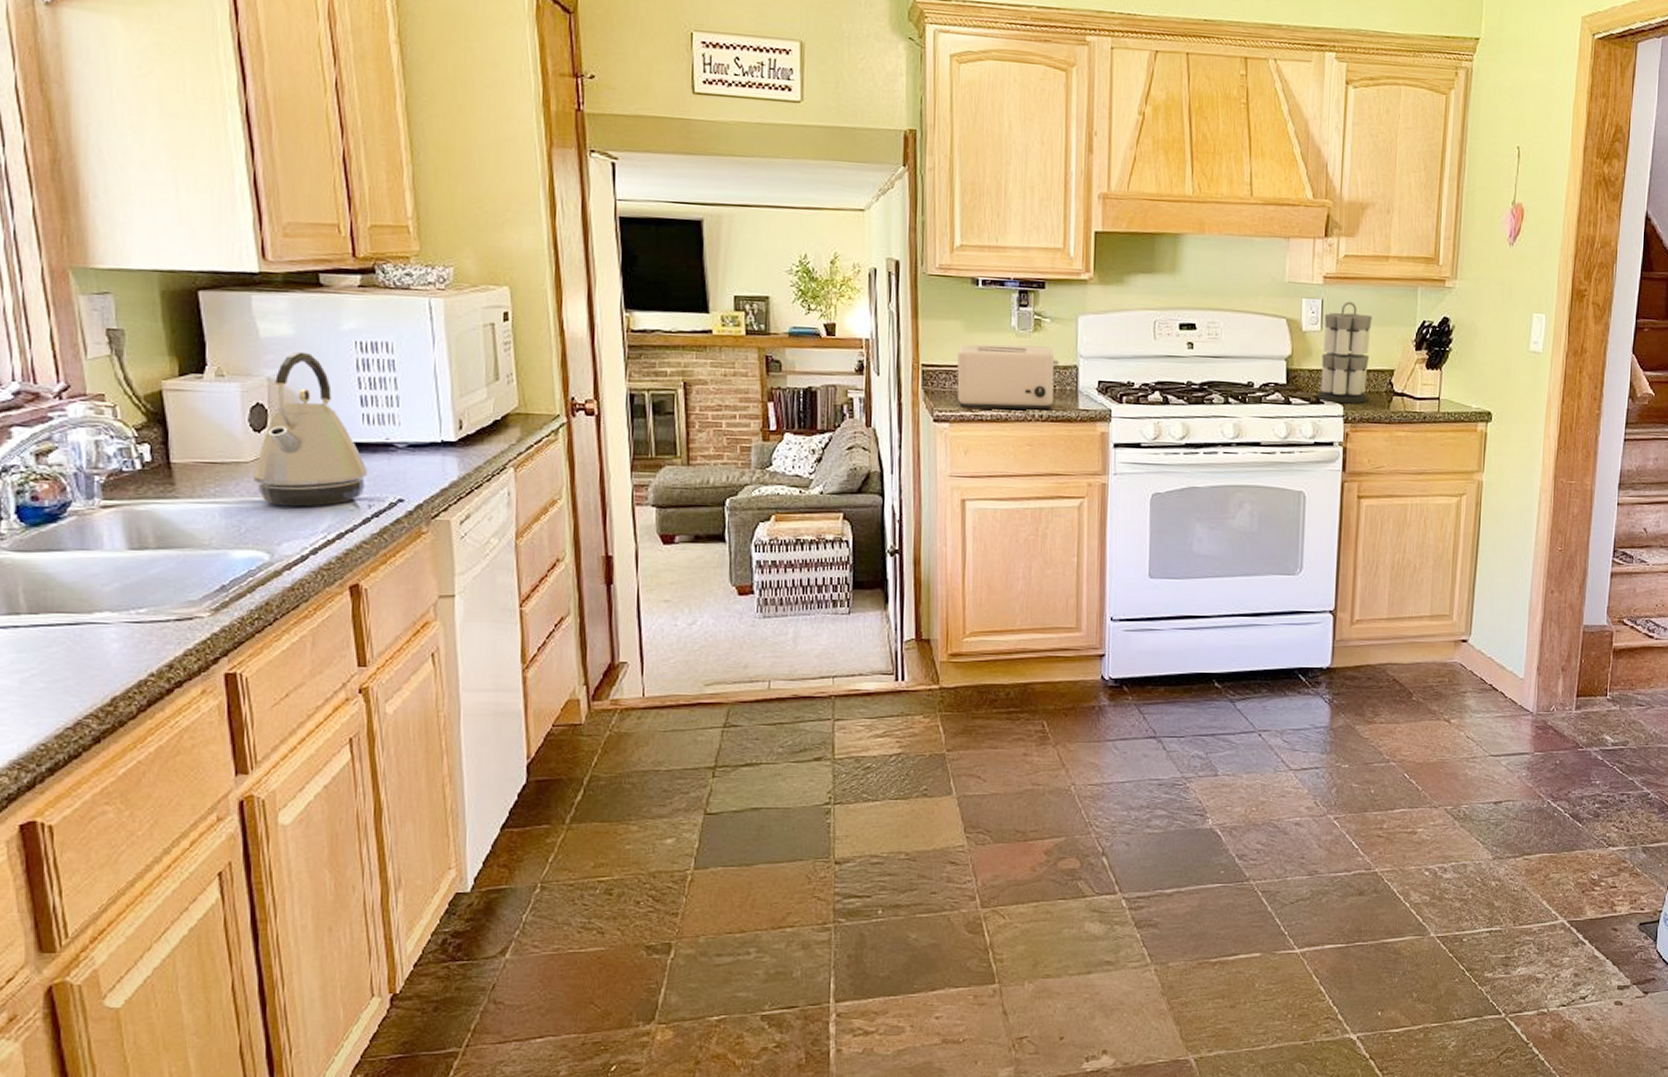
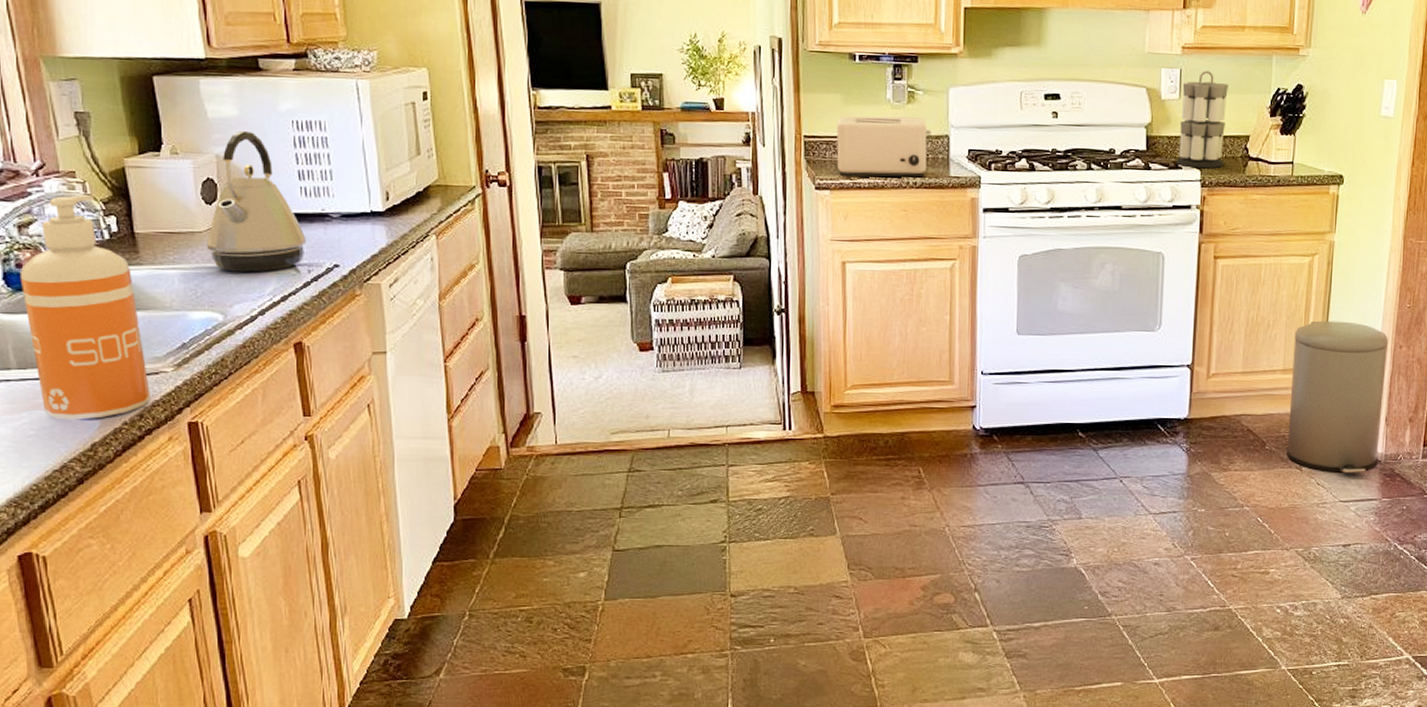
soap dispenser: none [35,420,183,671] -> present [19,195,152,420]
pedal bin: none [1435,564,1540,725] -> present [1287,320,1389,473]

